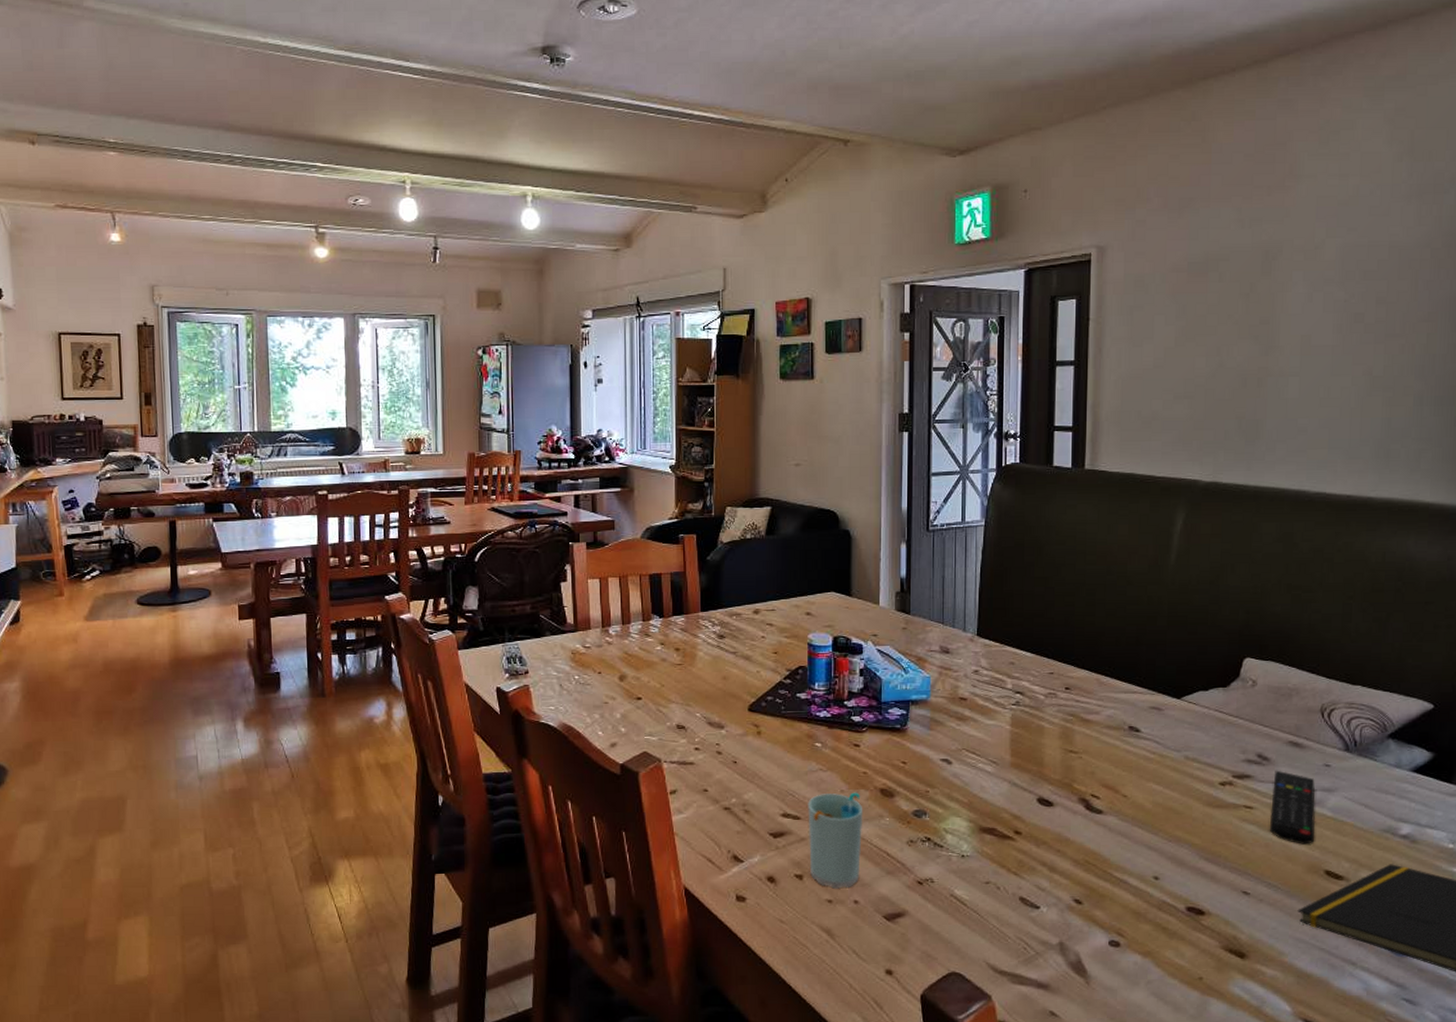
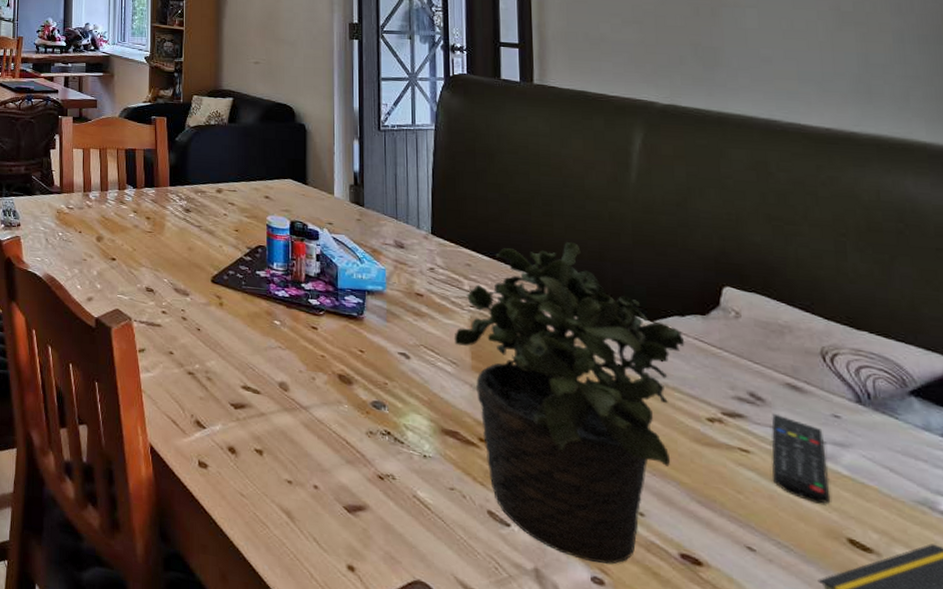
cup: present [808,792,863,889] -> none [267,371,322,471]
potted plant: none [995,630,1207,928] -> present [454,242,685,565]

